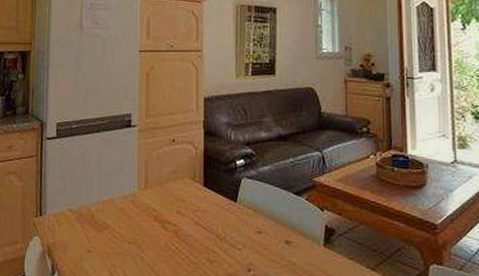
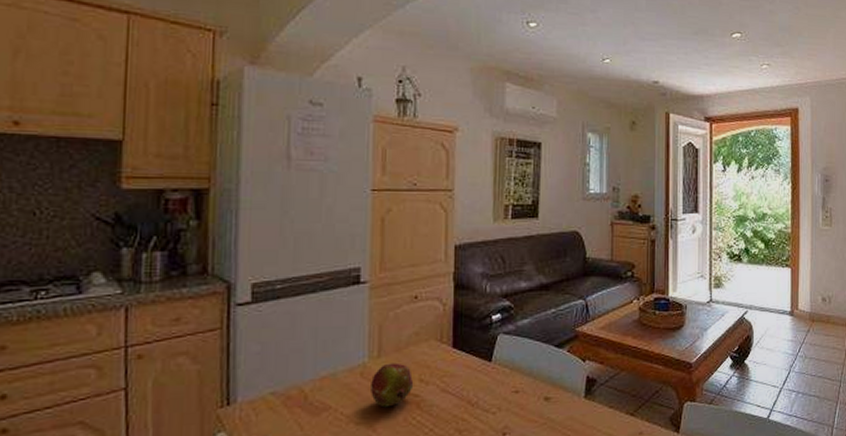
fruit: none [139,194,173,232] -> present [371,362,414,408]

